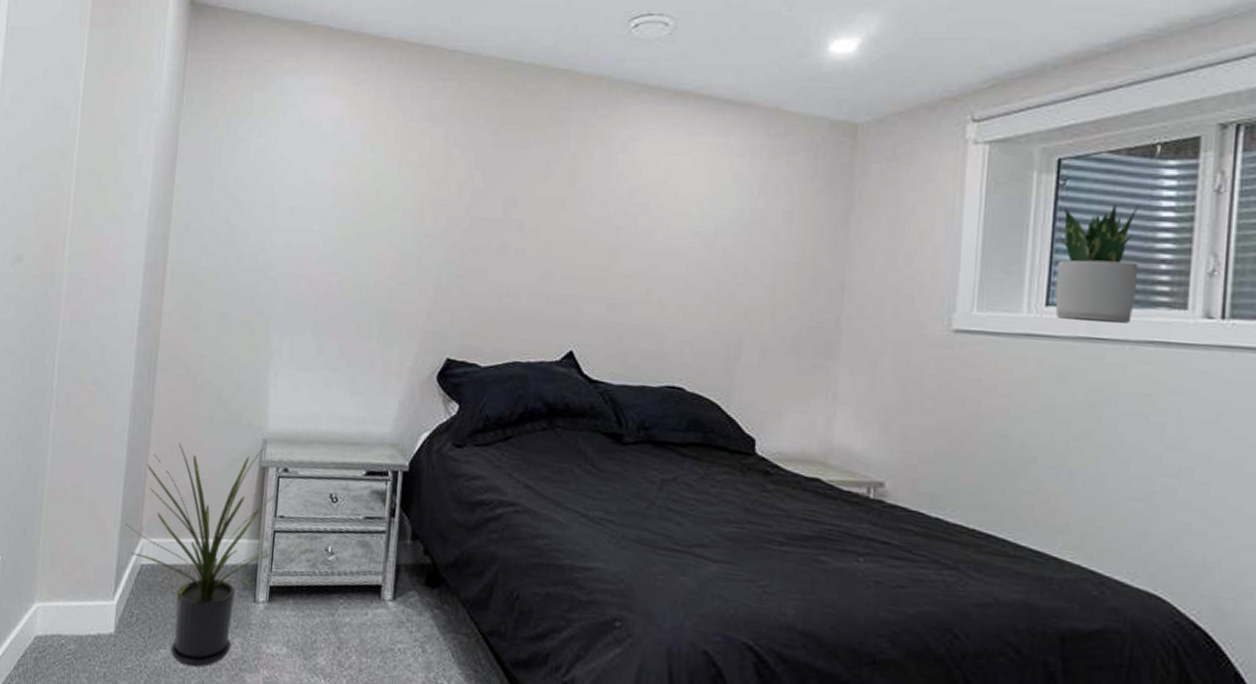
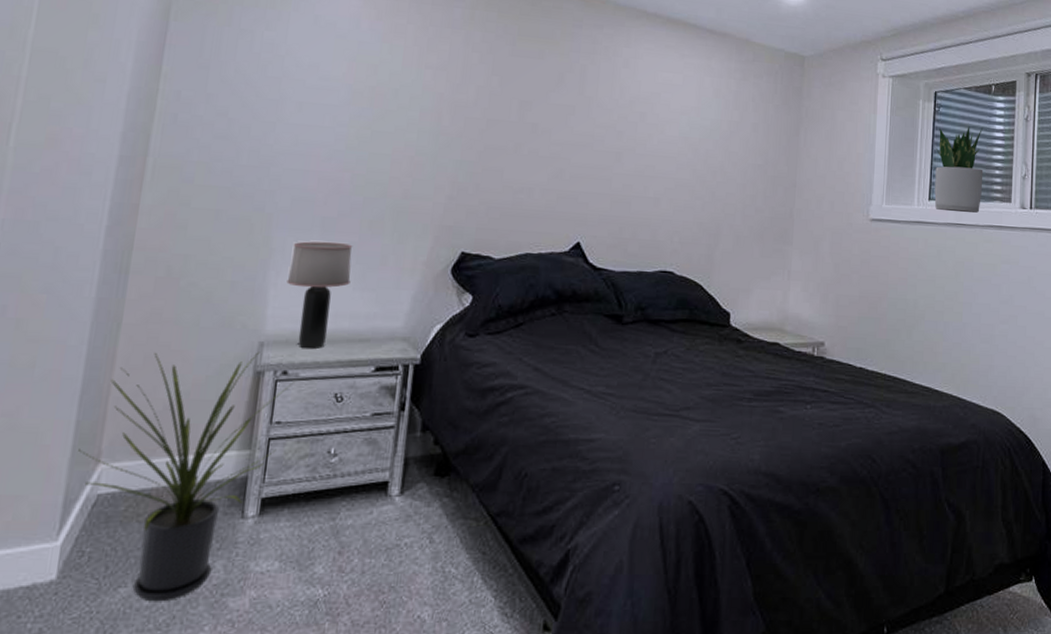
table lamp: none [284,344,343,449] -> present [286,241,353,348]

